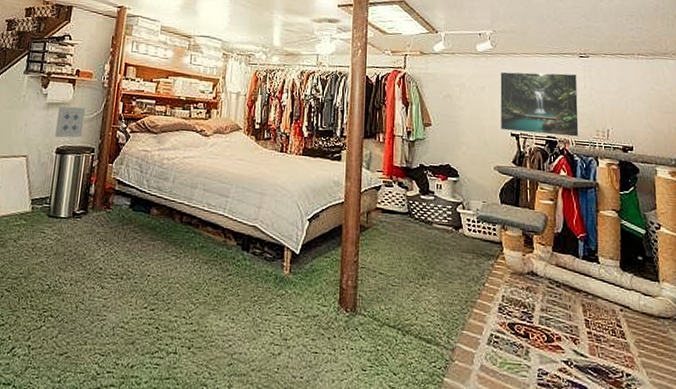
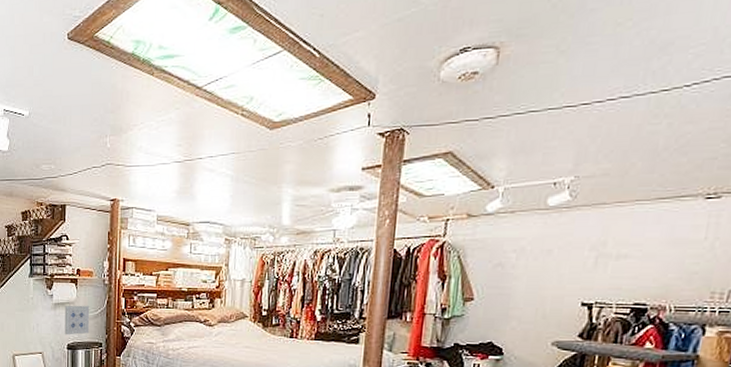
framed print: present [499,71,579,137] -> none [566,221,697,302]

